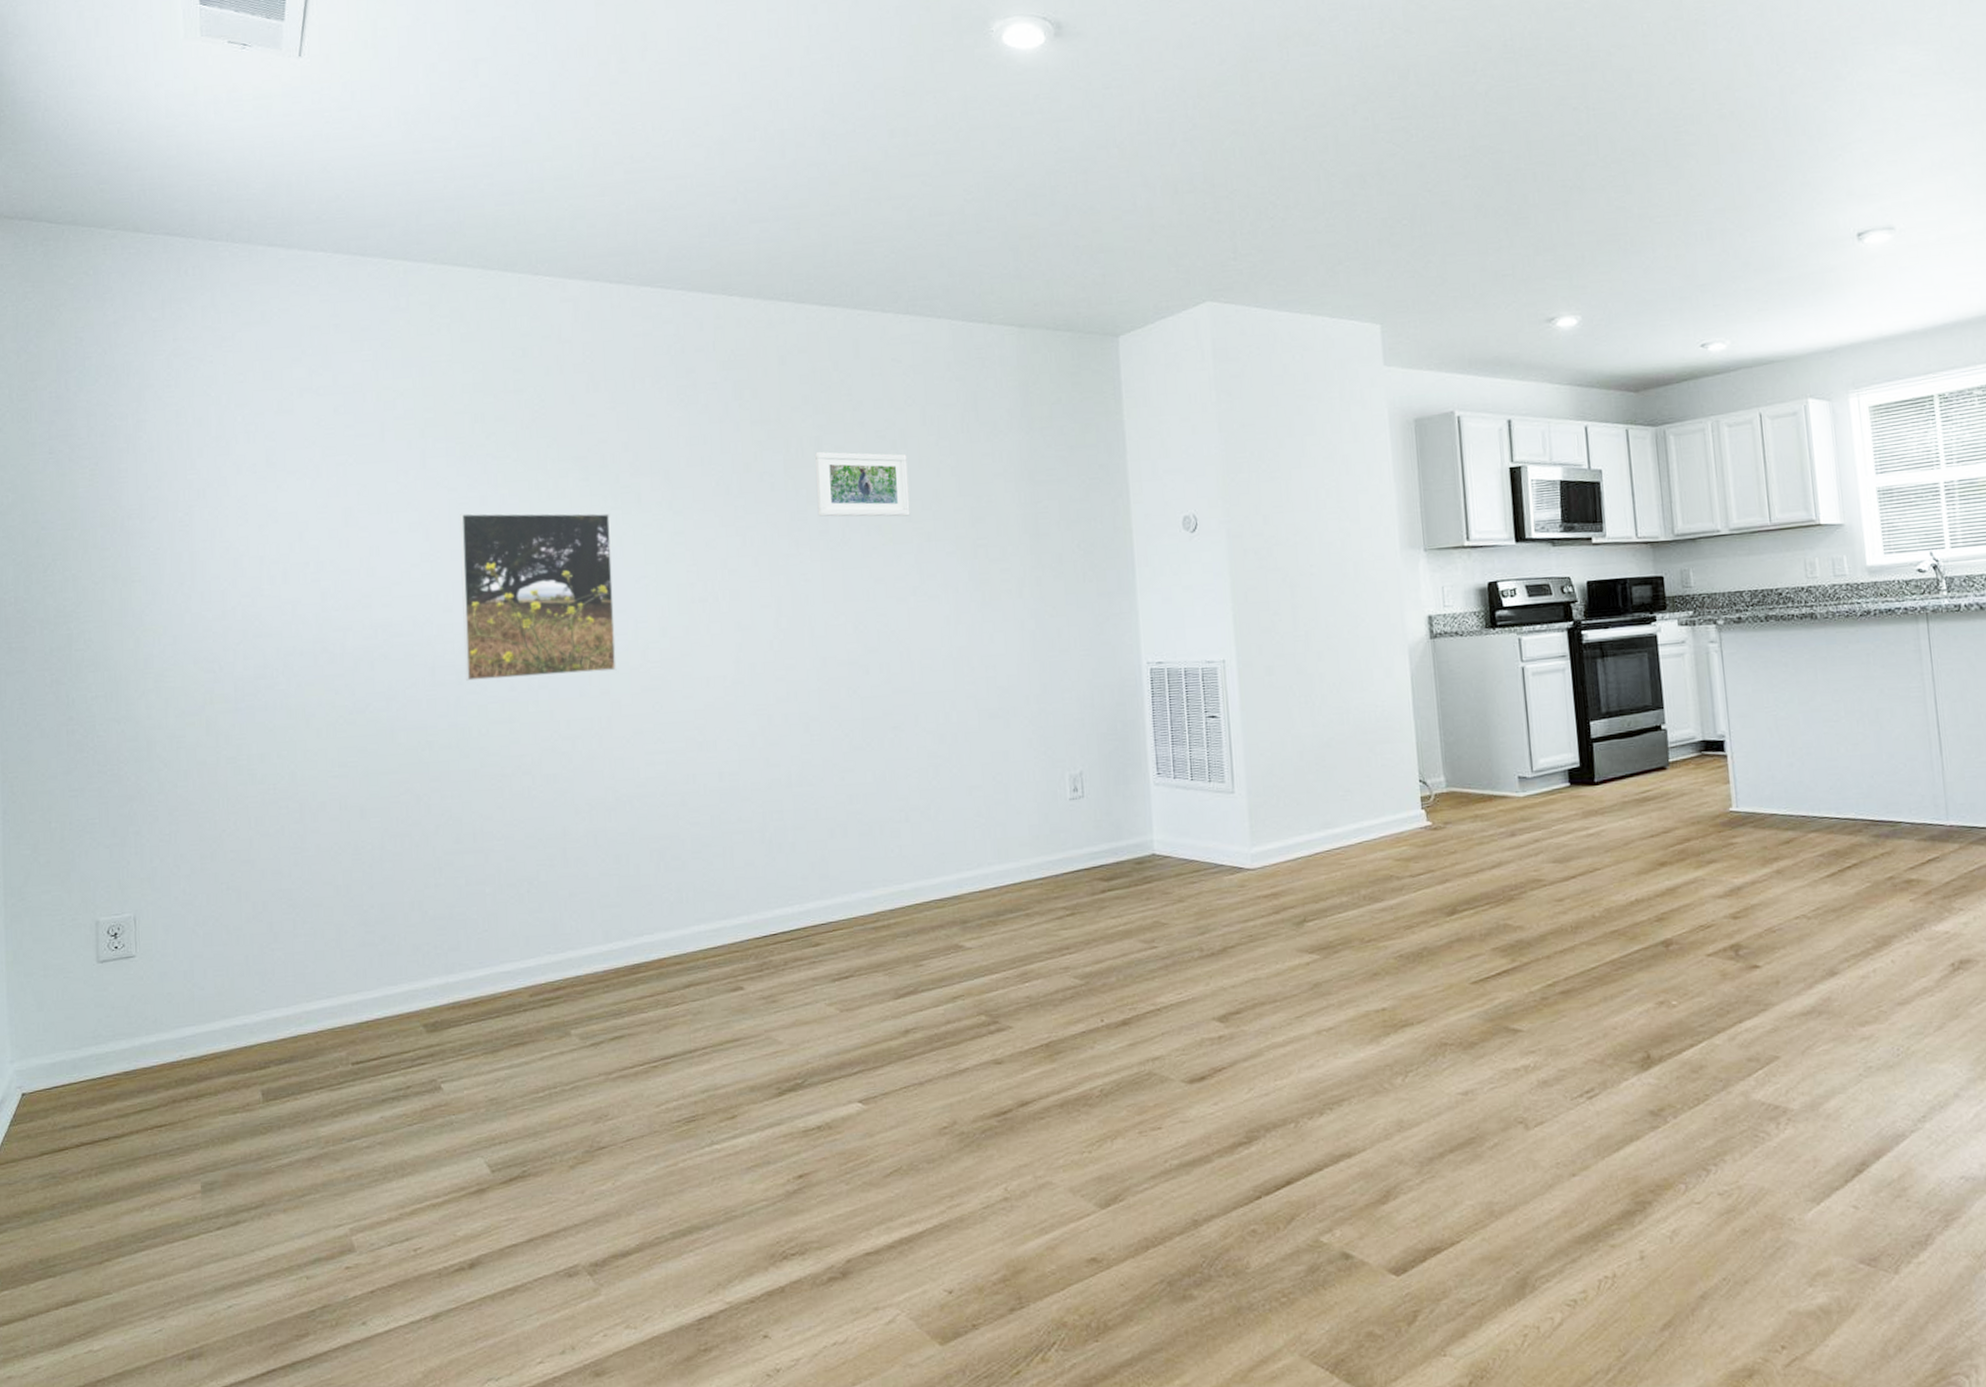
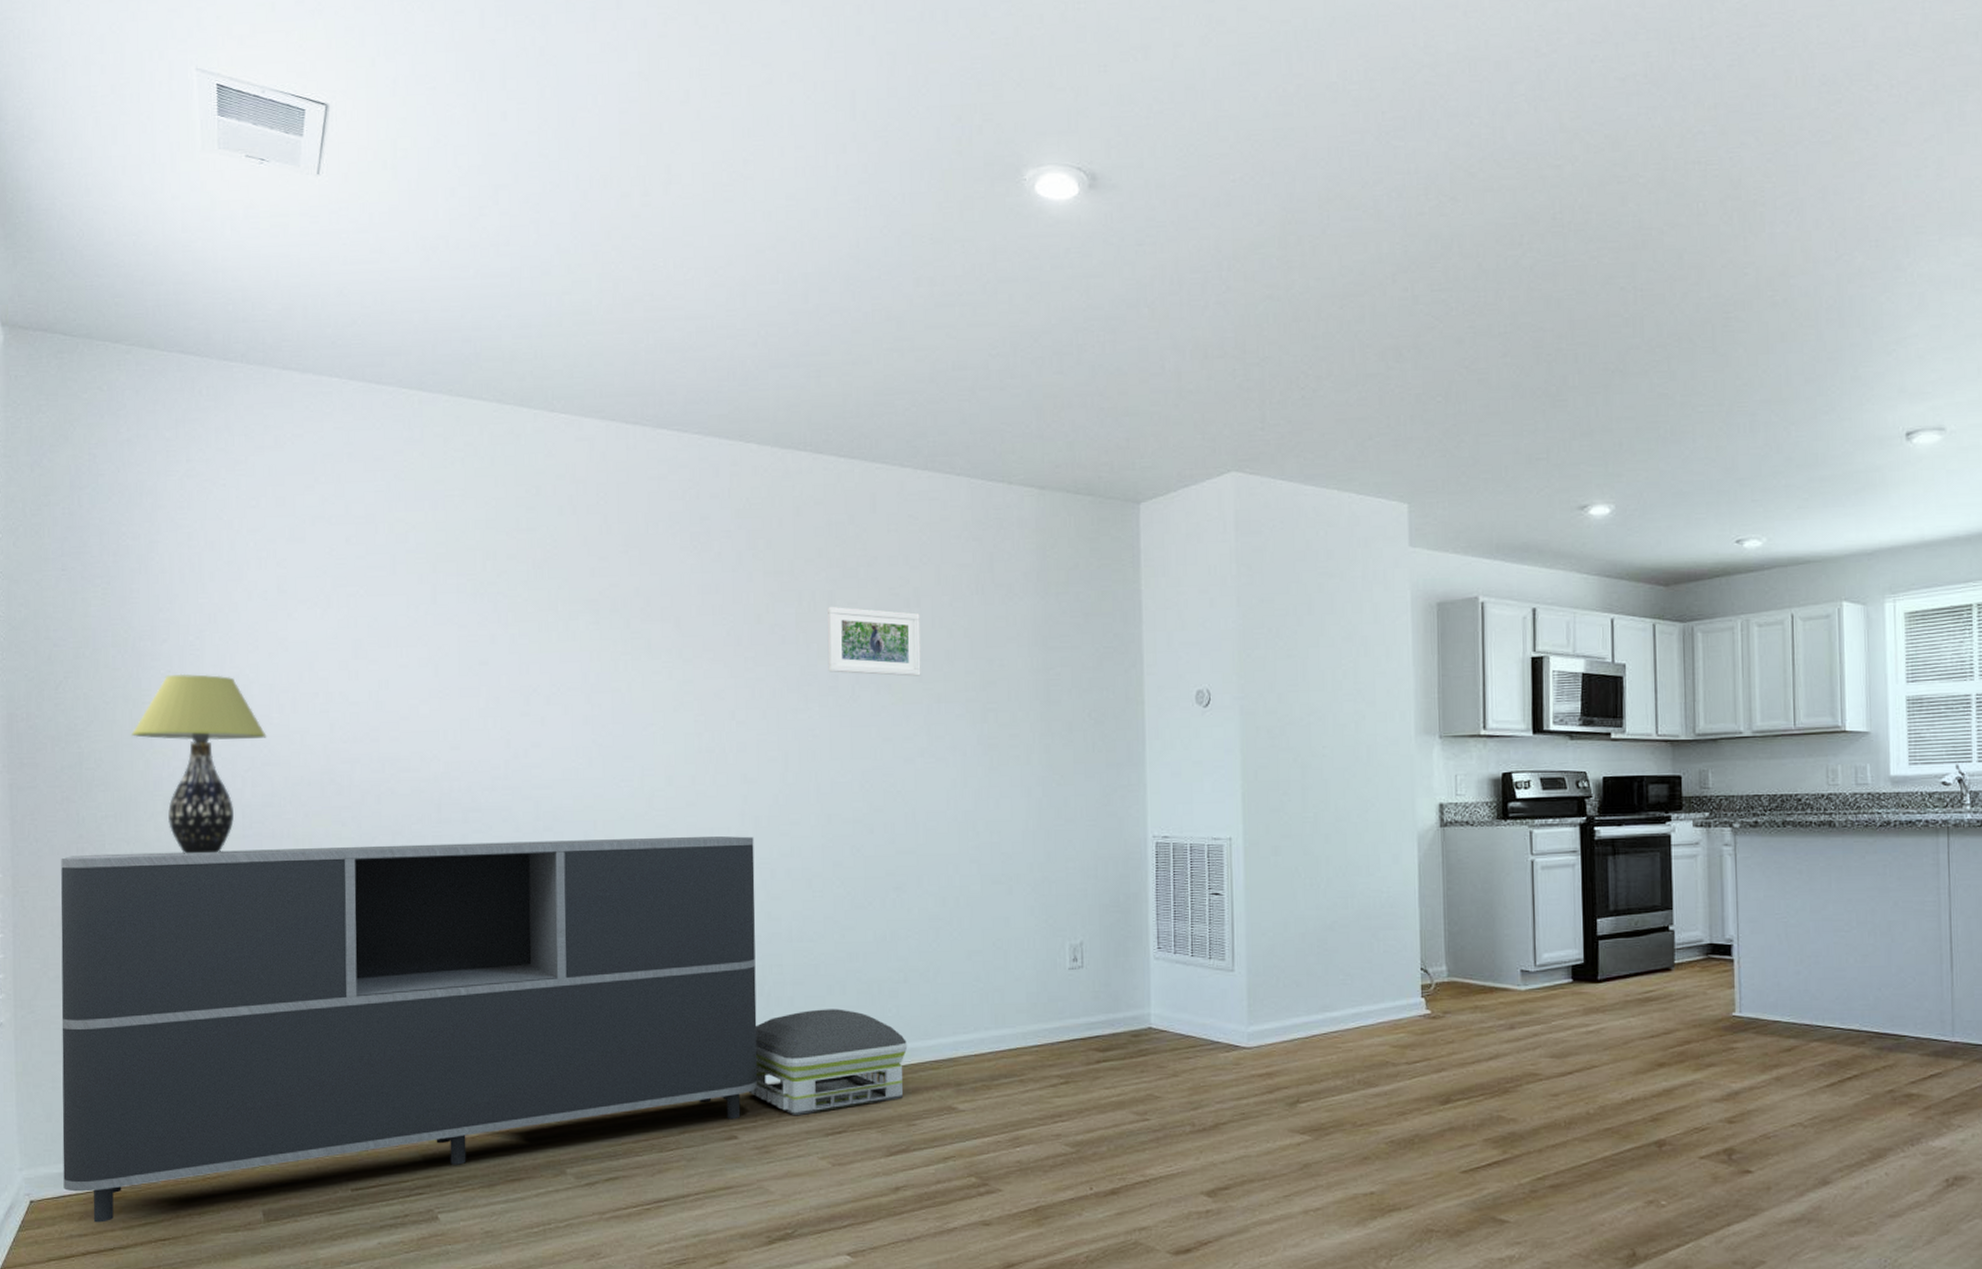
sideboard: none [51,683,762,1113] -> present [60,835,758,1223]
table lamp: none [121,549,259,731] -> present [131,673,268,854]
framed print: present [460,512,617,681] -> none [469,650,622,820]
air purifier: none [753,852,912,963] -> present [748,1009,908,1116]

